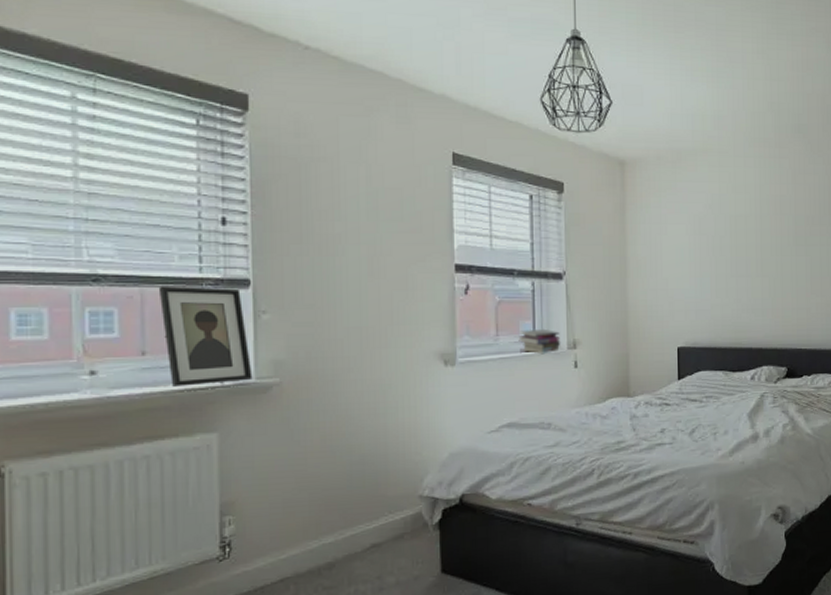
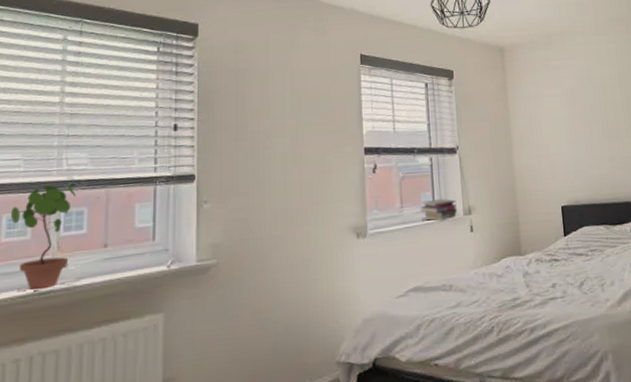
potted plant: none [20,277,103,398] -> present [10,183,76,291]
picture frame: present [158,286,253,387] -> none [120,183,195,273]

